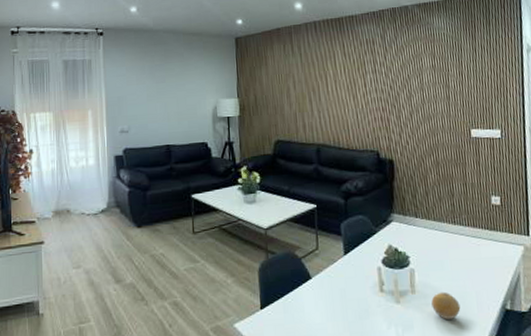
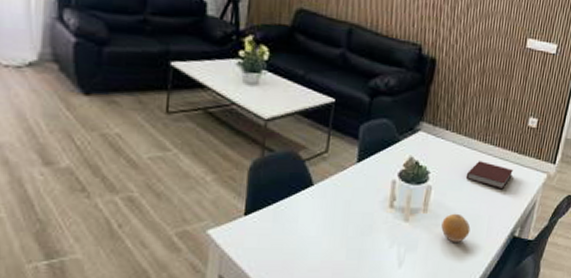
notebook: none [443,241,489,265] -> present [465,161,513,188]

